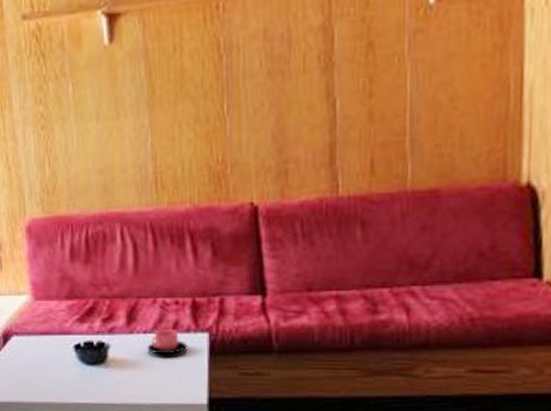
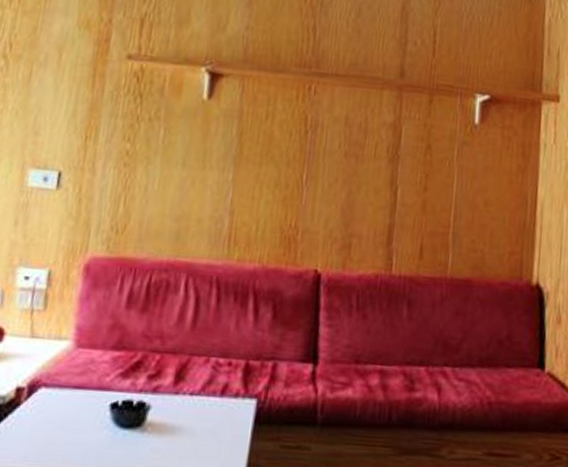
cup: present [147,329,188,355] -> none [191,392,234,421]

